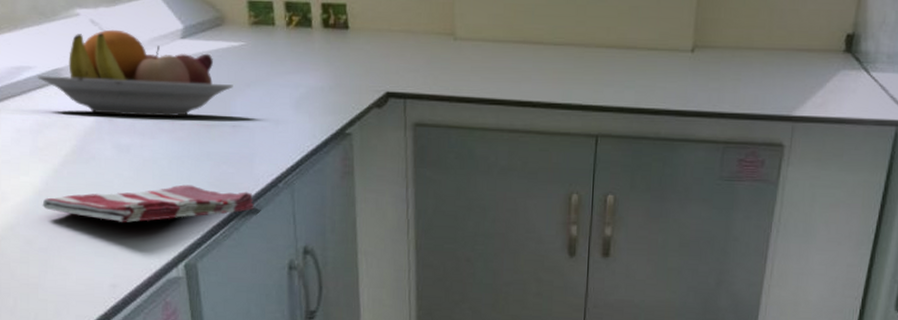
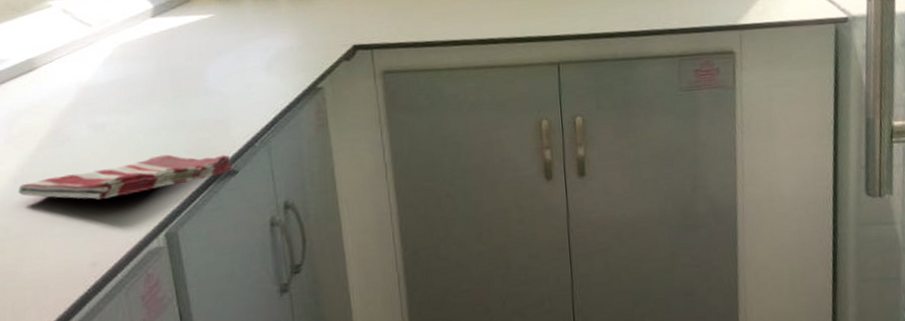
fruit bowl: present [38,29,233,117] -> none [11,16,205,96]

